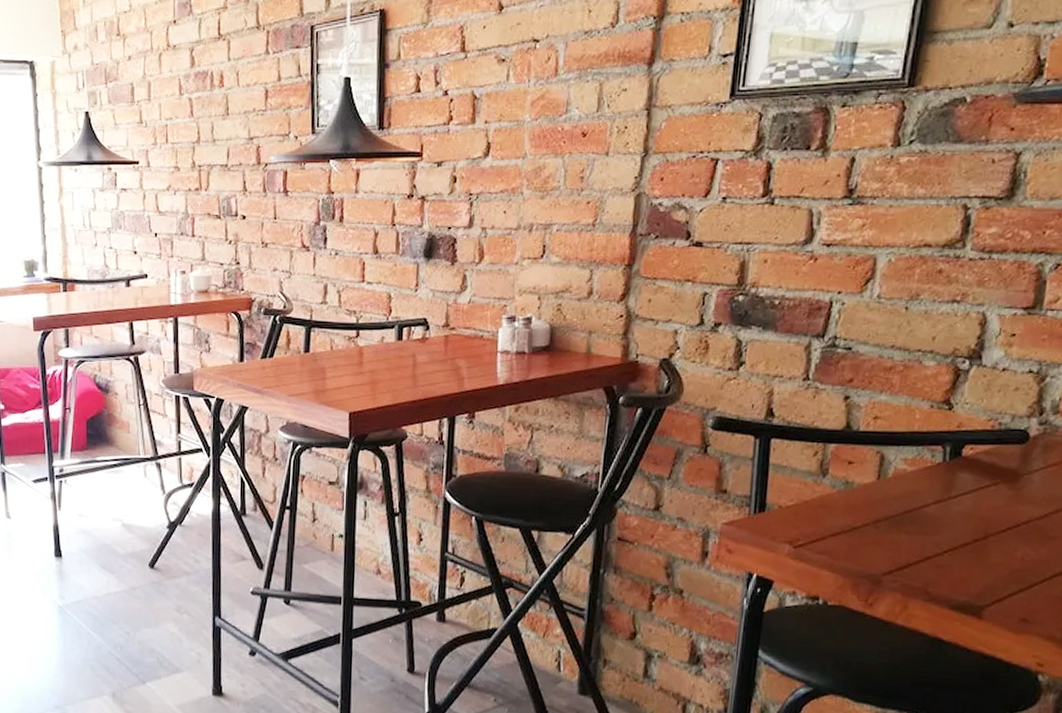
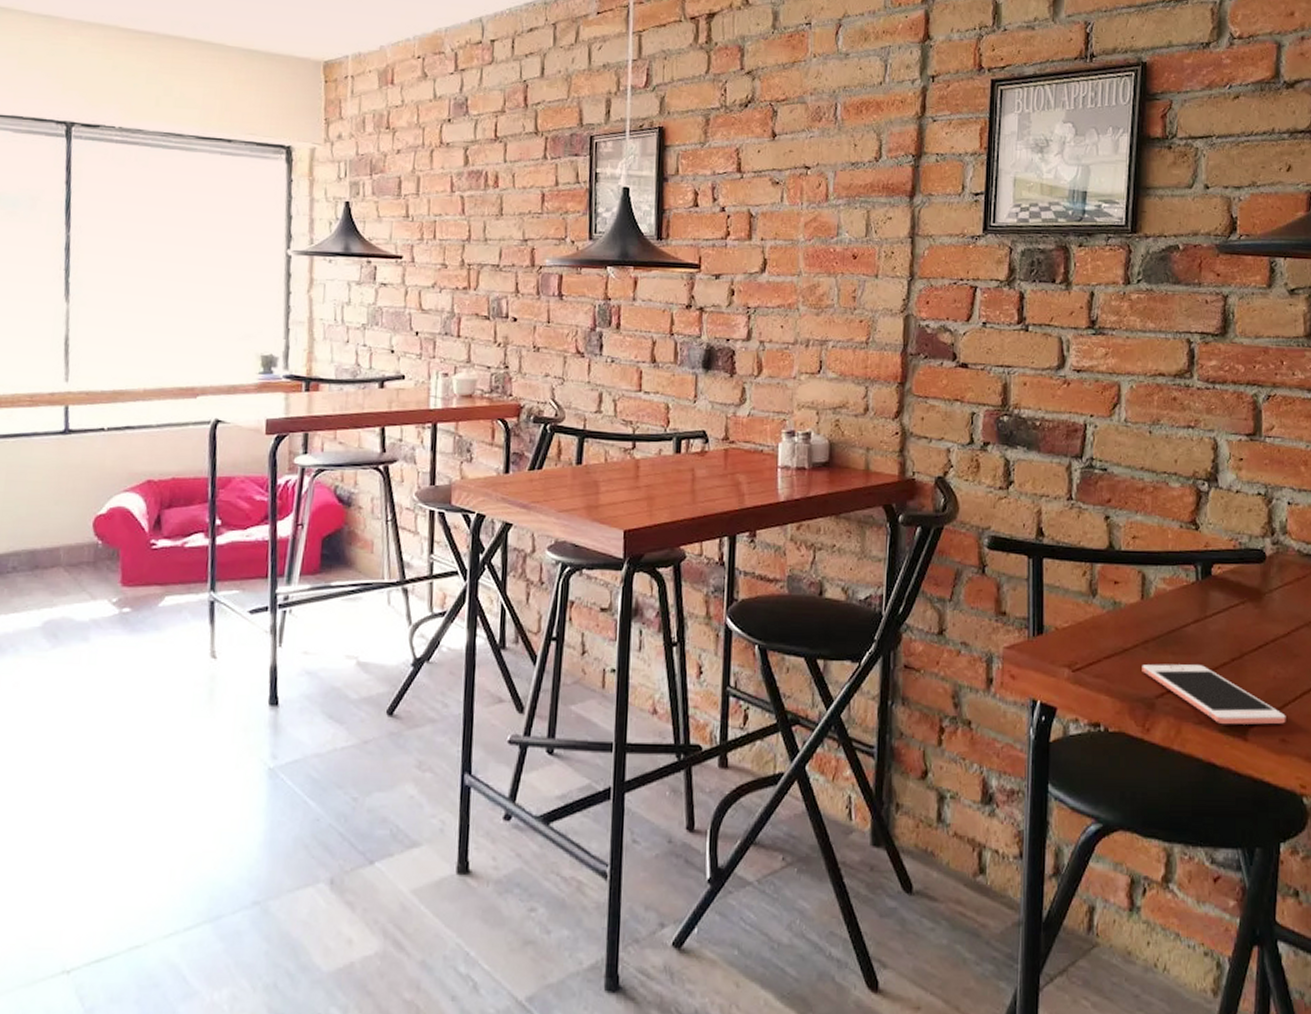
cell phone: none [870,542,1031,605] -> present [1142,663,1286,725]

